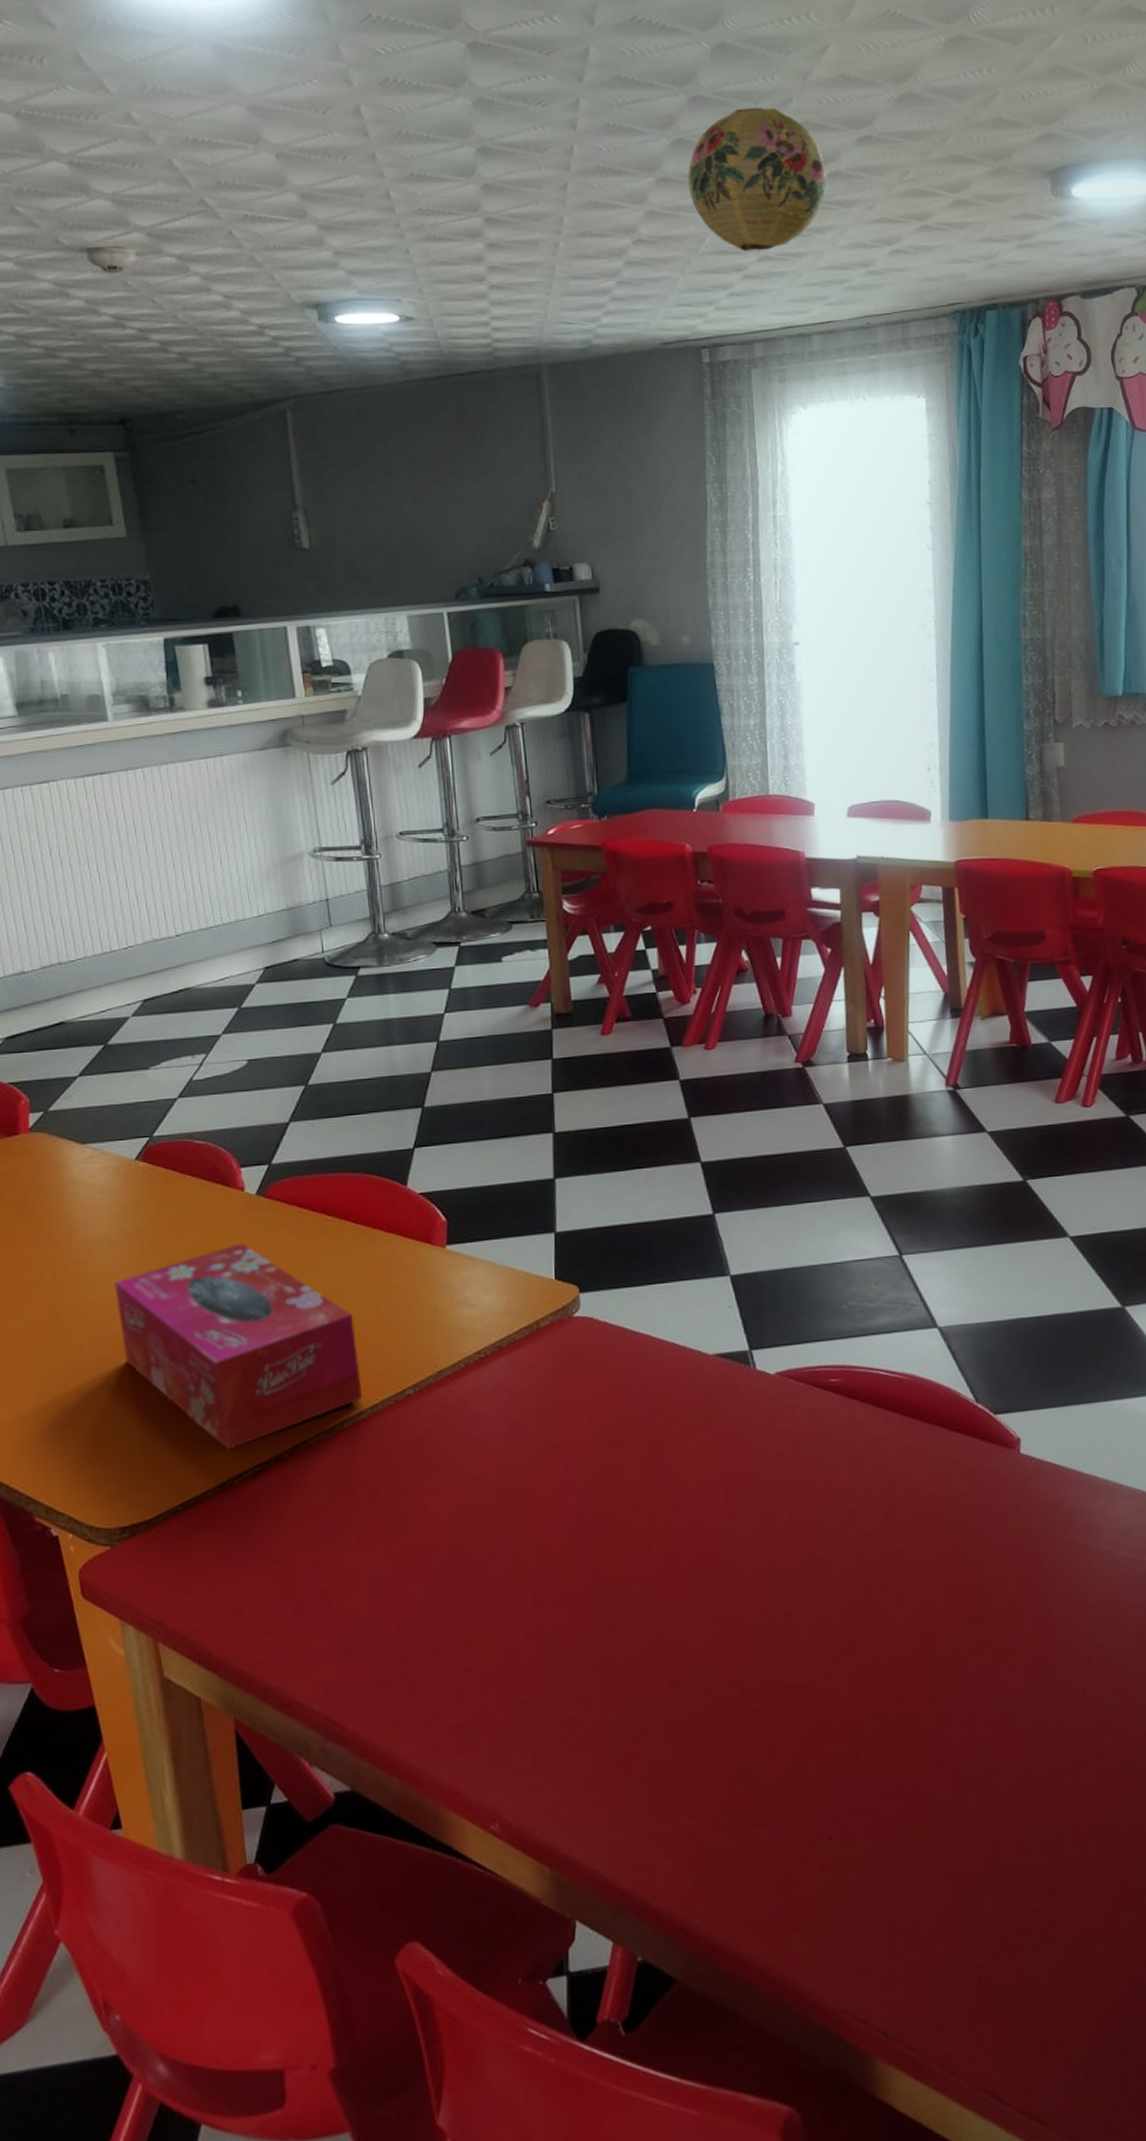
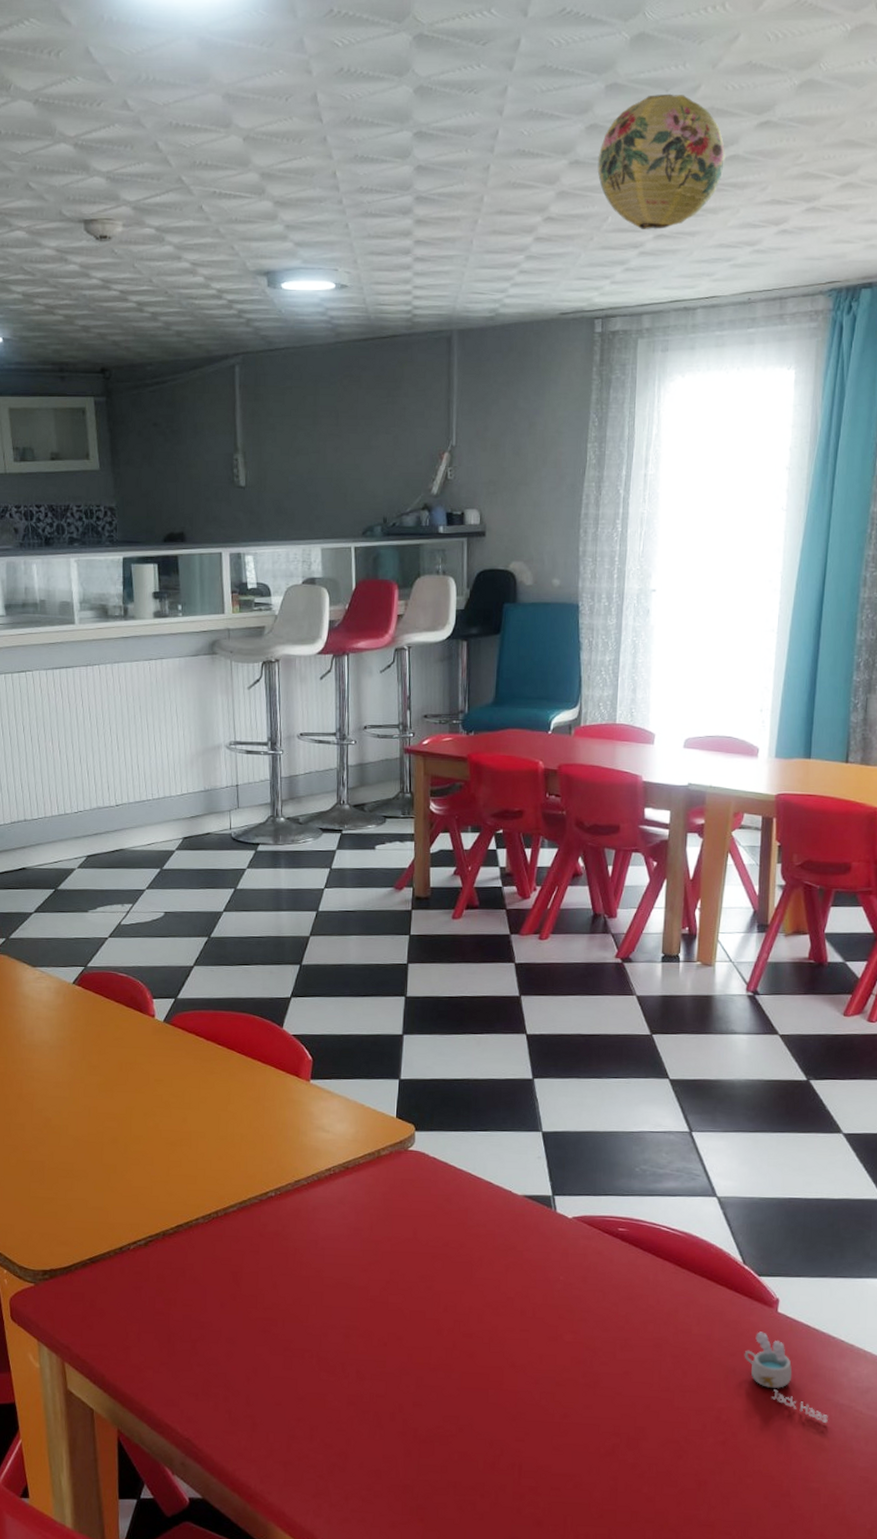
tissue box: present [114,1242,363,1451] -> none [50,1059,235,1222]
cup: none [988,1479,1090,1577] -> present [744,1331,828,1423]

